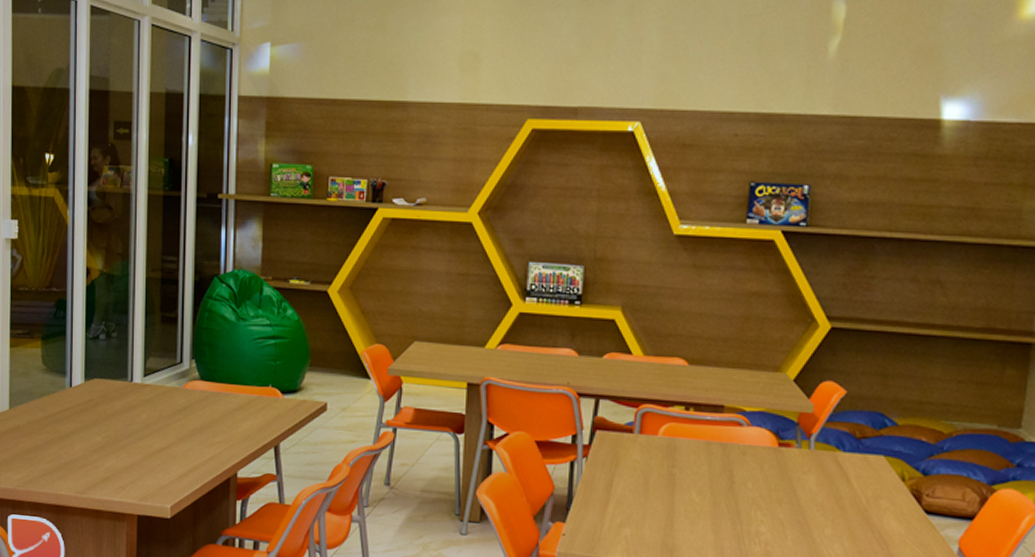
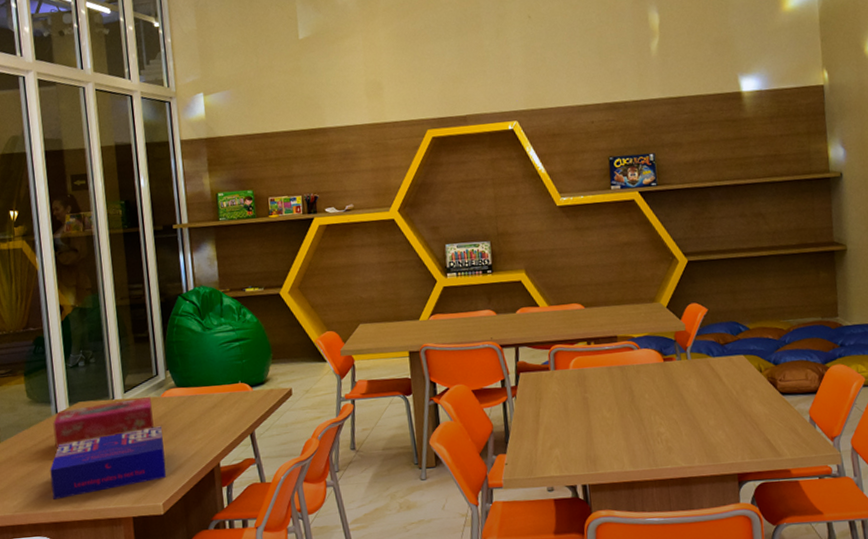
board game: none [57,419,180,481] -> present [50,426,167,499]
tissue box: none [66,384,171,428] -> present [53,396,154,451]

